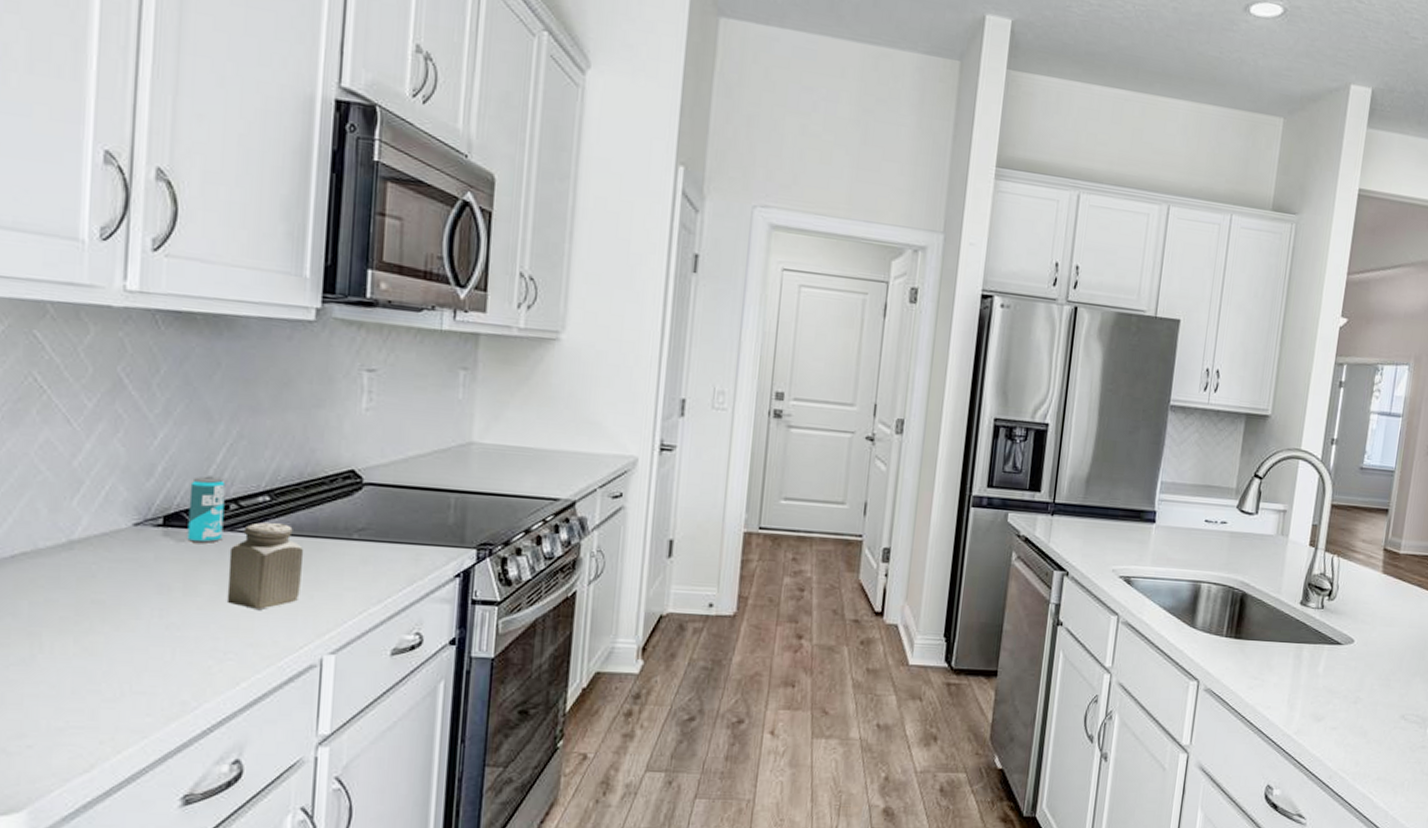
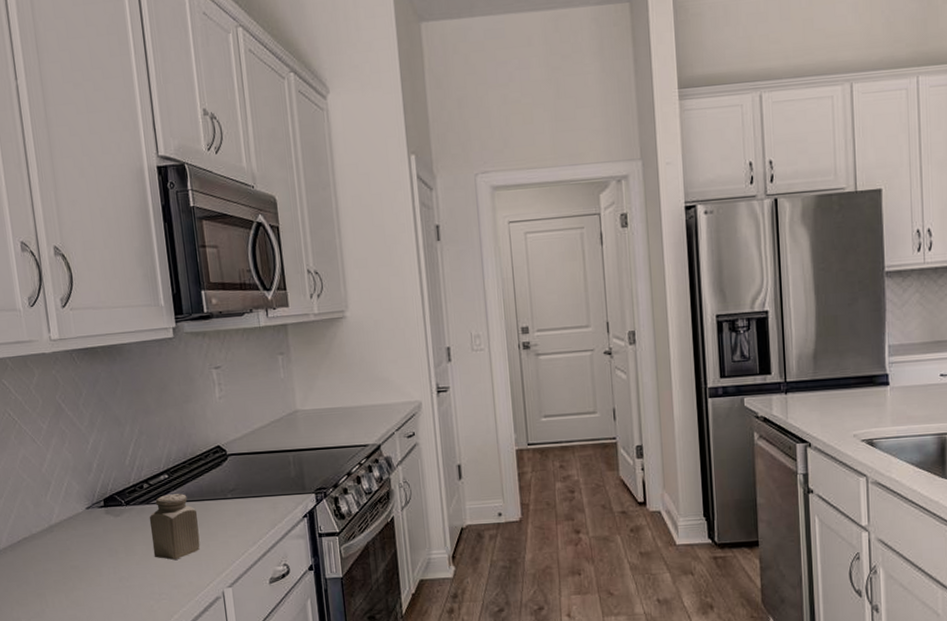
beverage can: present [187,476,226,543] -> none [115,465,143,516]

